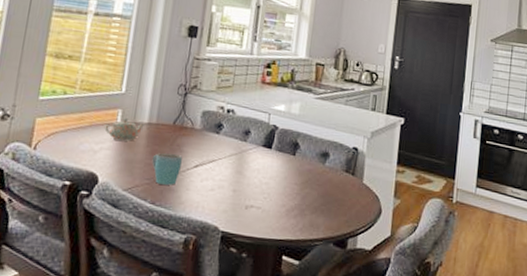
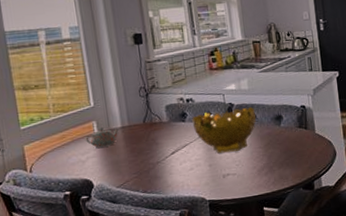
mug: present [151,152,182,185] -> none [133,147,161,175]
decorative bowl: none [226,129,301,182] -> present [192,106,256,154]

